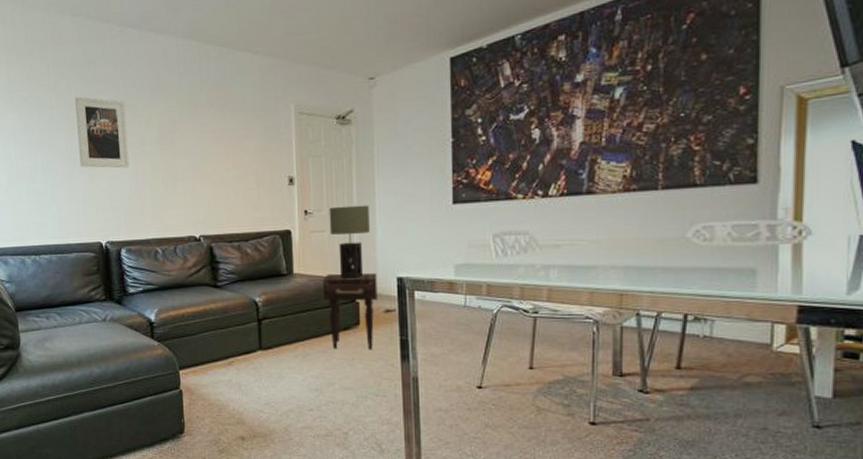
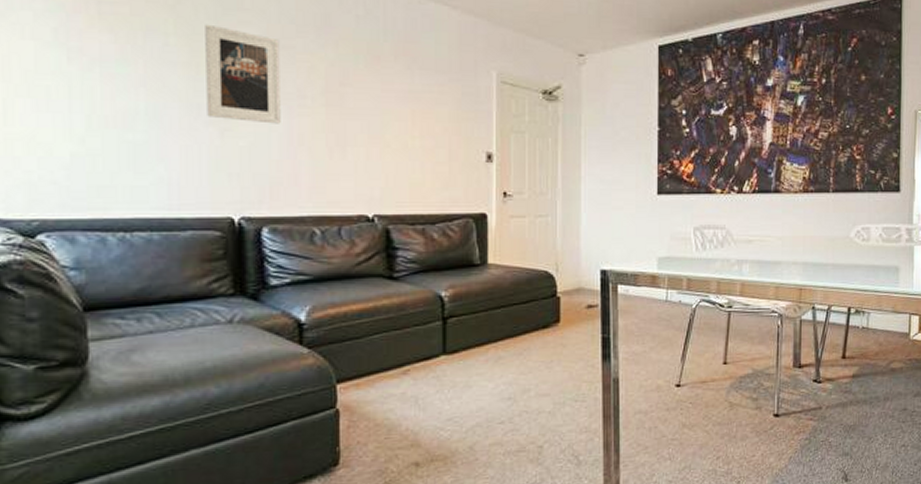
nightstand: present [323,273,378,350] -> none [521,264,580,351]
table lamp: present [329,205,370,280] -> none [531,190,574,272]

